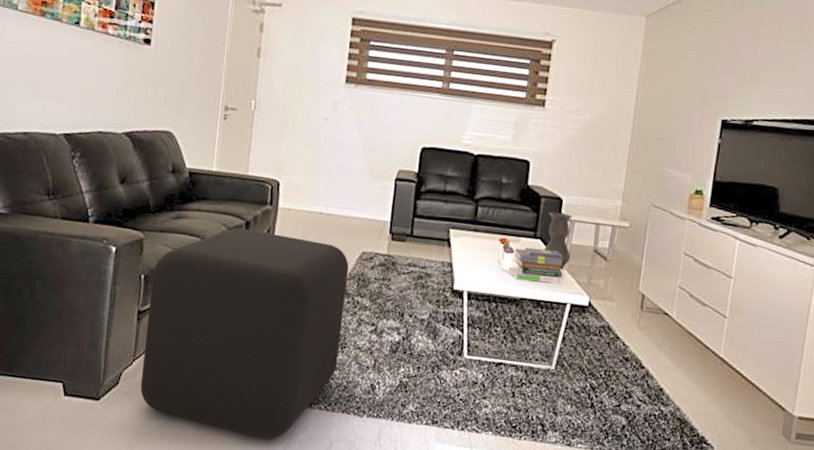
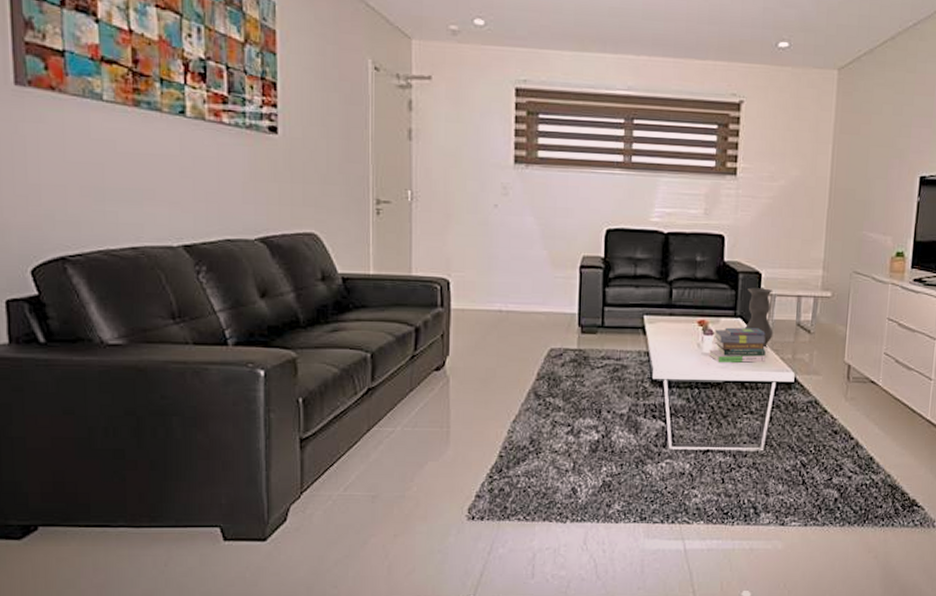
cube: present [140,228,349,440] -> none [312,335,536,559]

